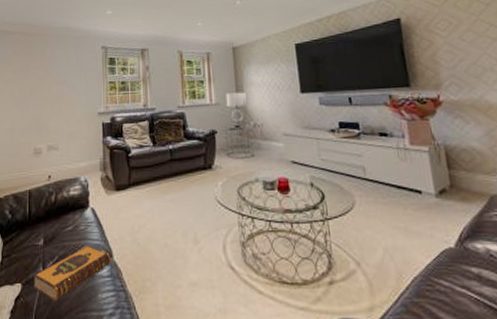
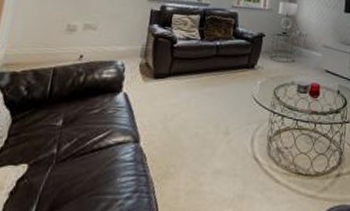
hardback book: present [32,245,111,301] -> none [41,129,138,183]

